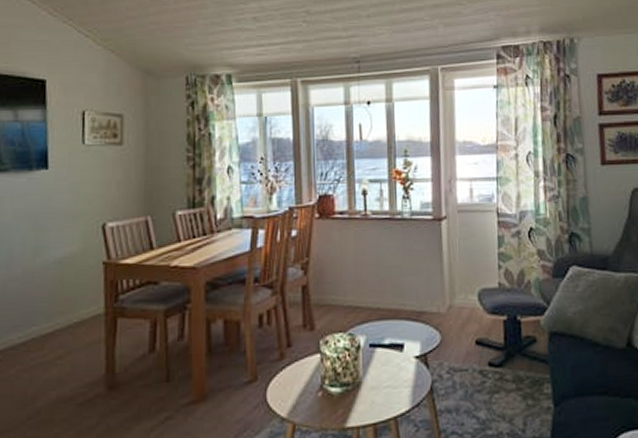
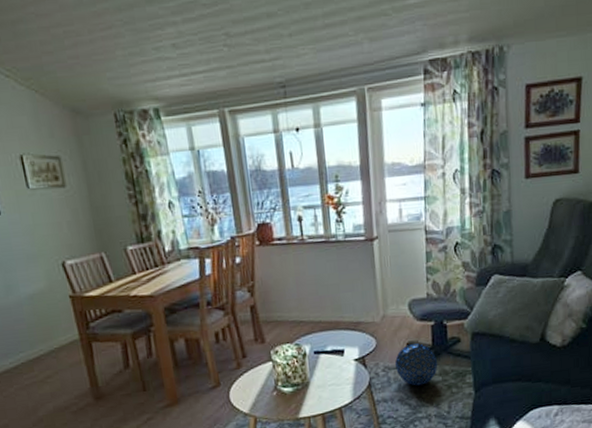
ball: none [462,341,511,394] -> present [395,343,438,386]

